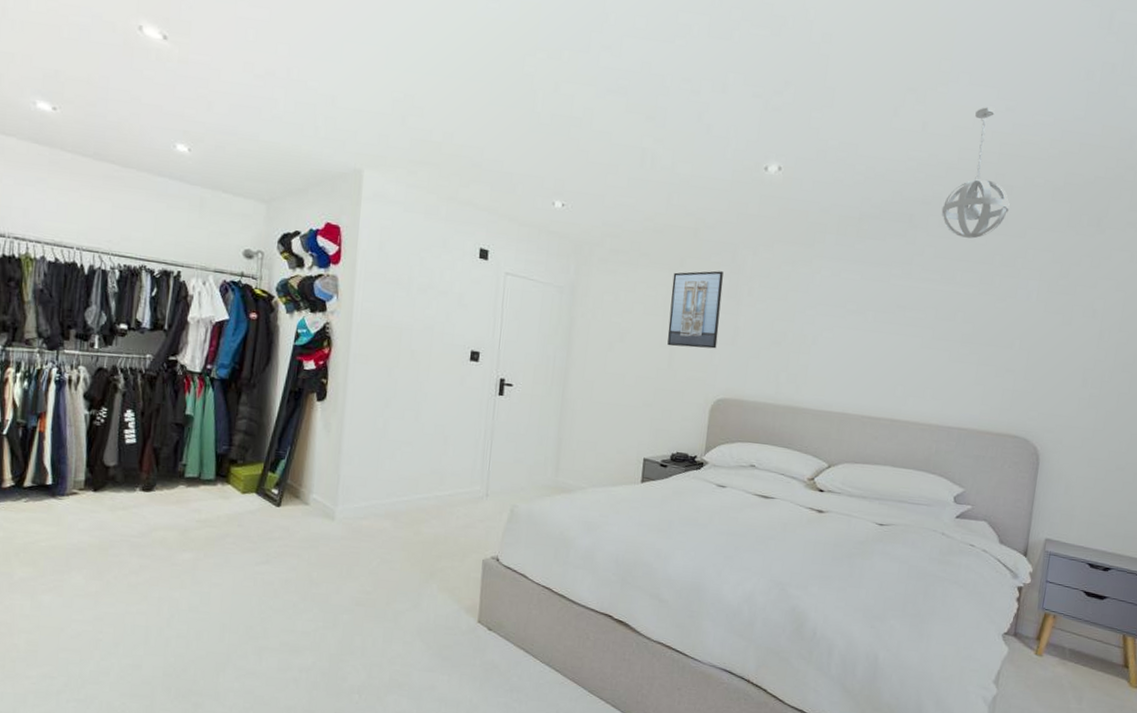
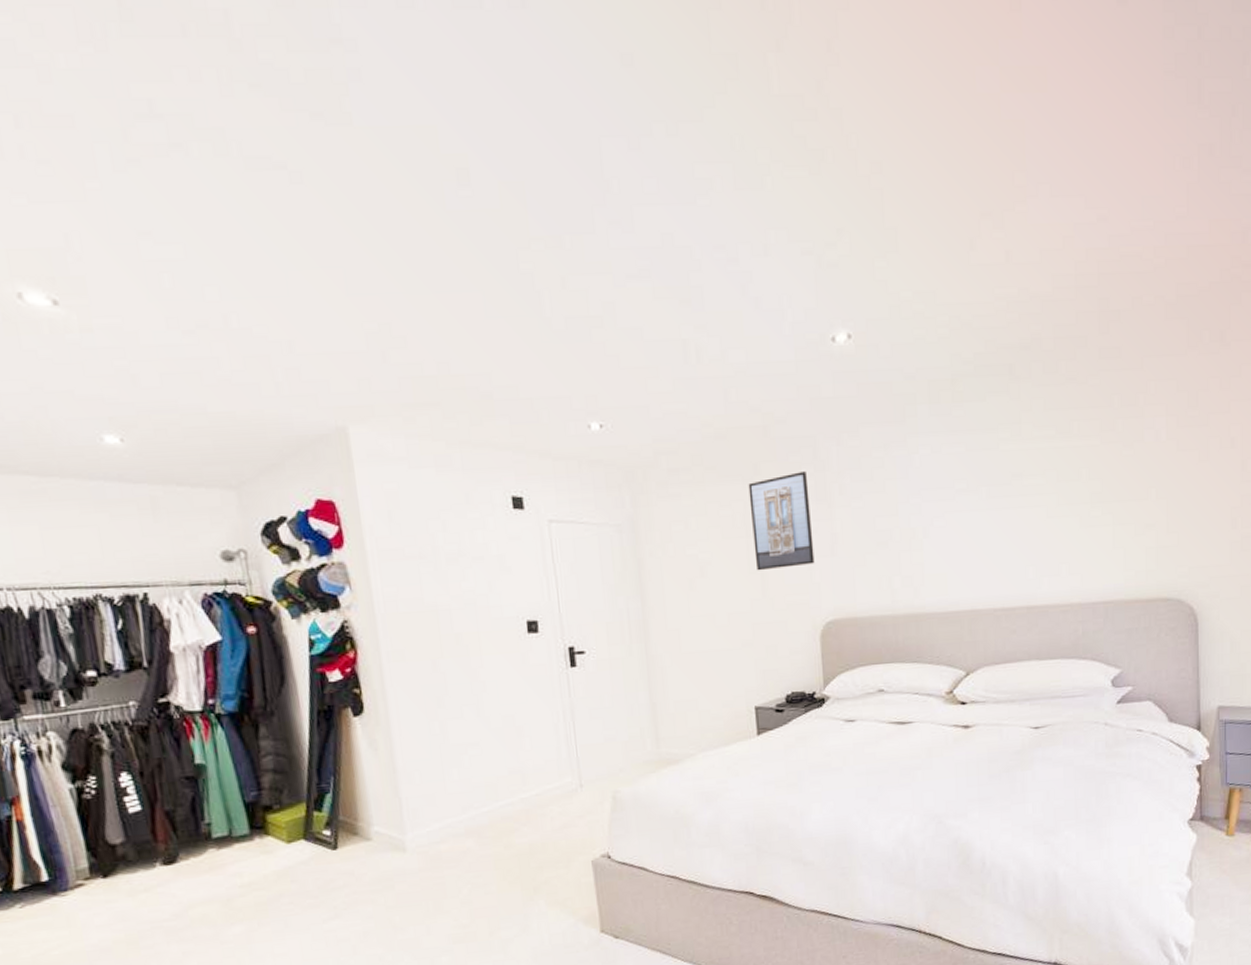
pendant light: present [941,106,1010,239] -> none [1044,219,1120,381]

